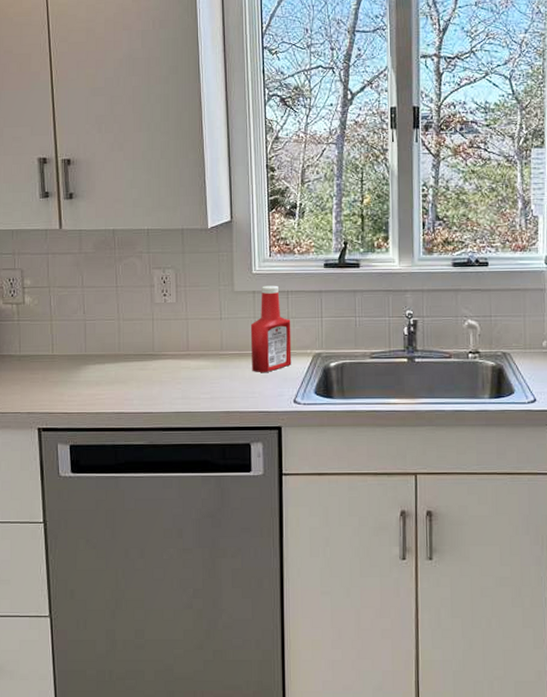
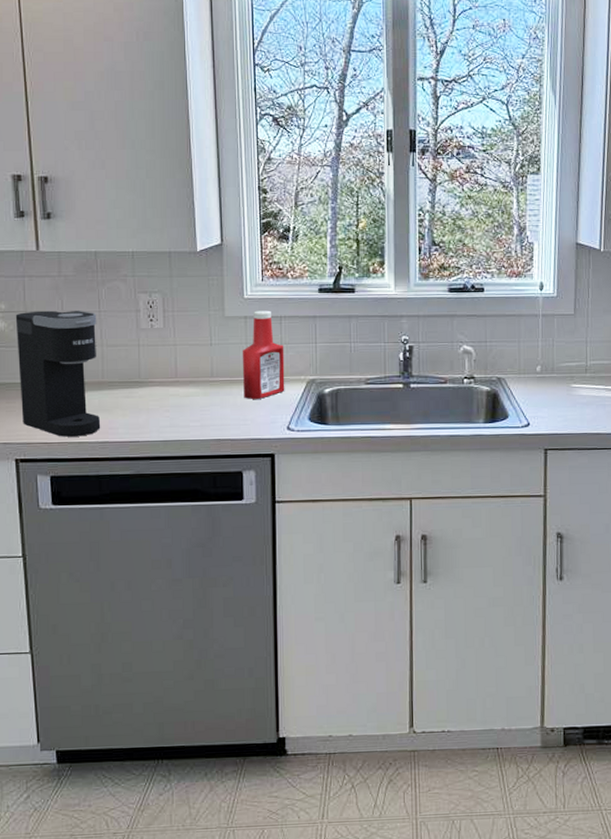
coffee maker: none [39,285,117,407] -> present [15,310,101,437]

